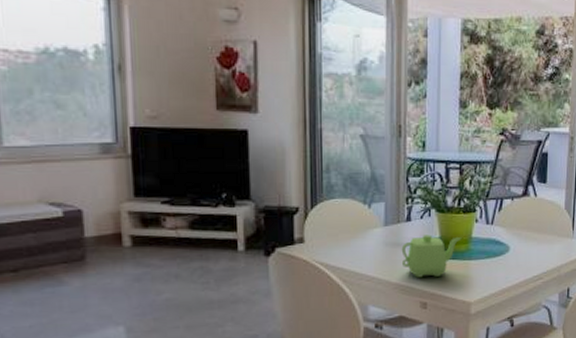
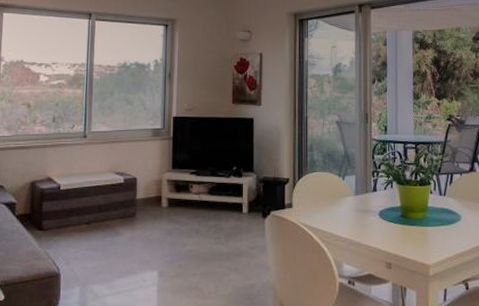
teapot: present [401,234,461,278] -> none [369,203,418,241]

